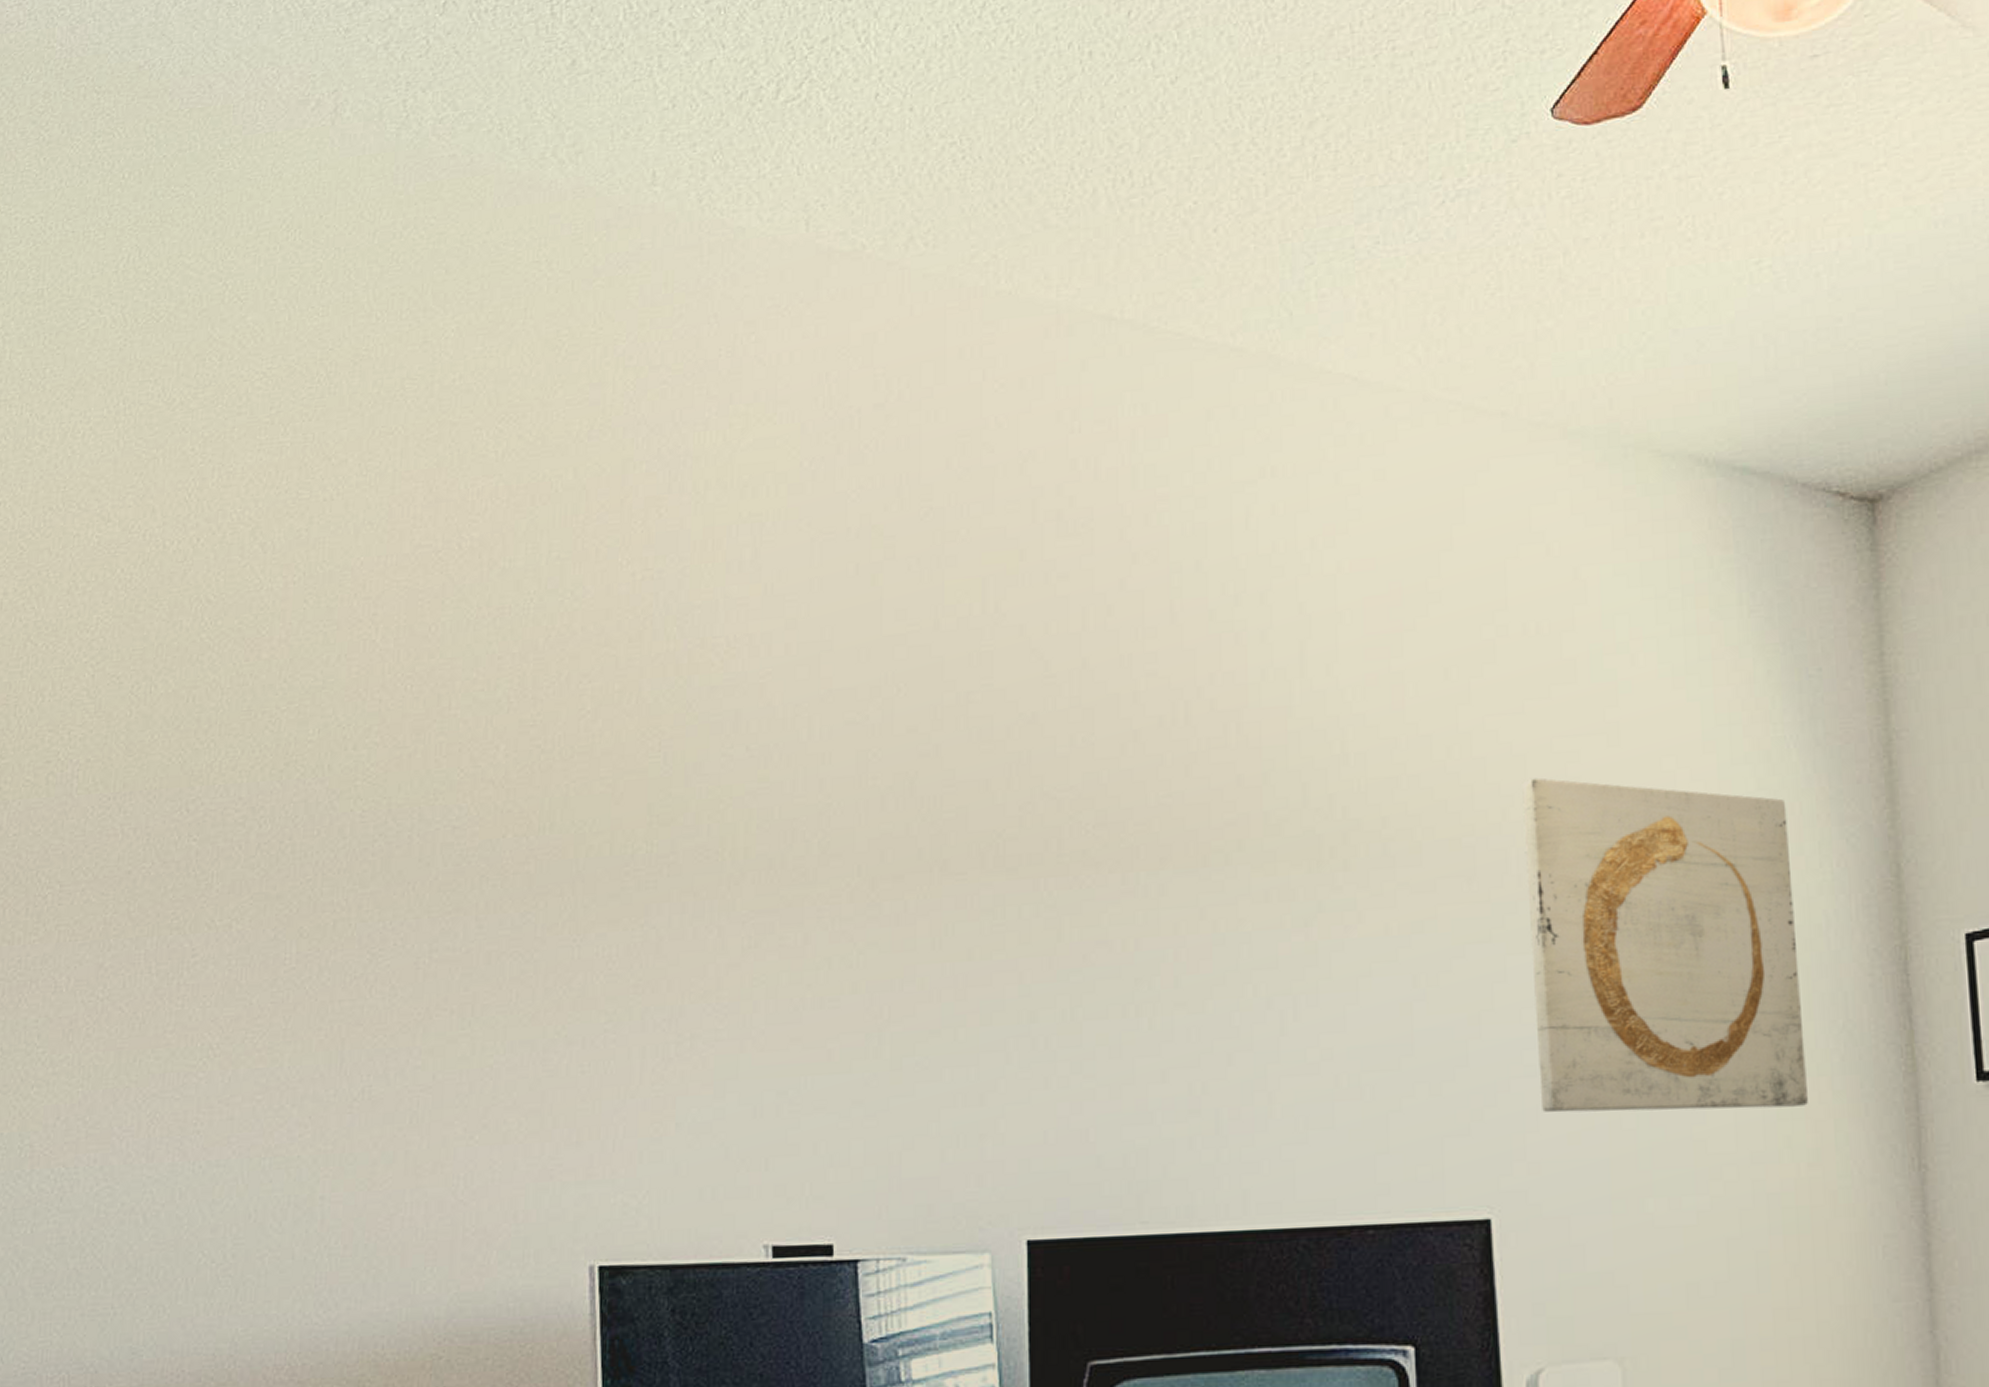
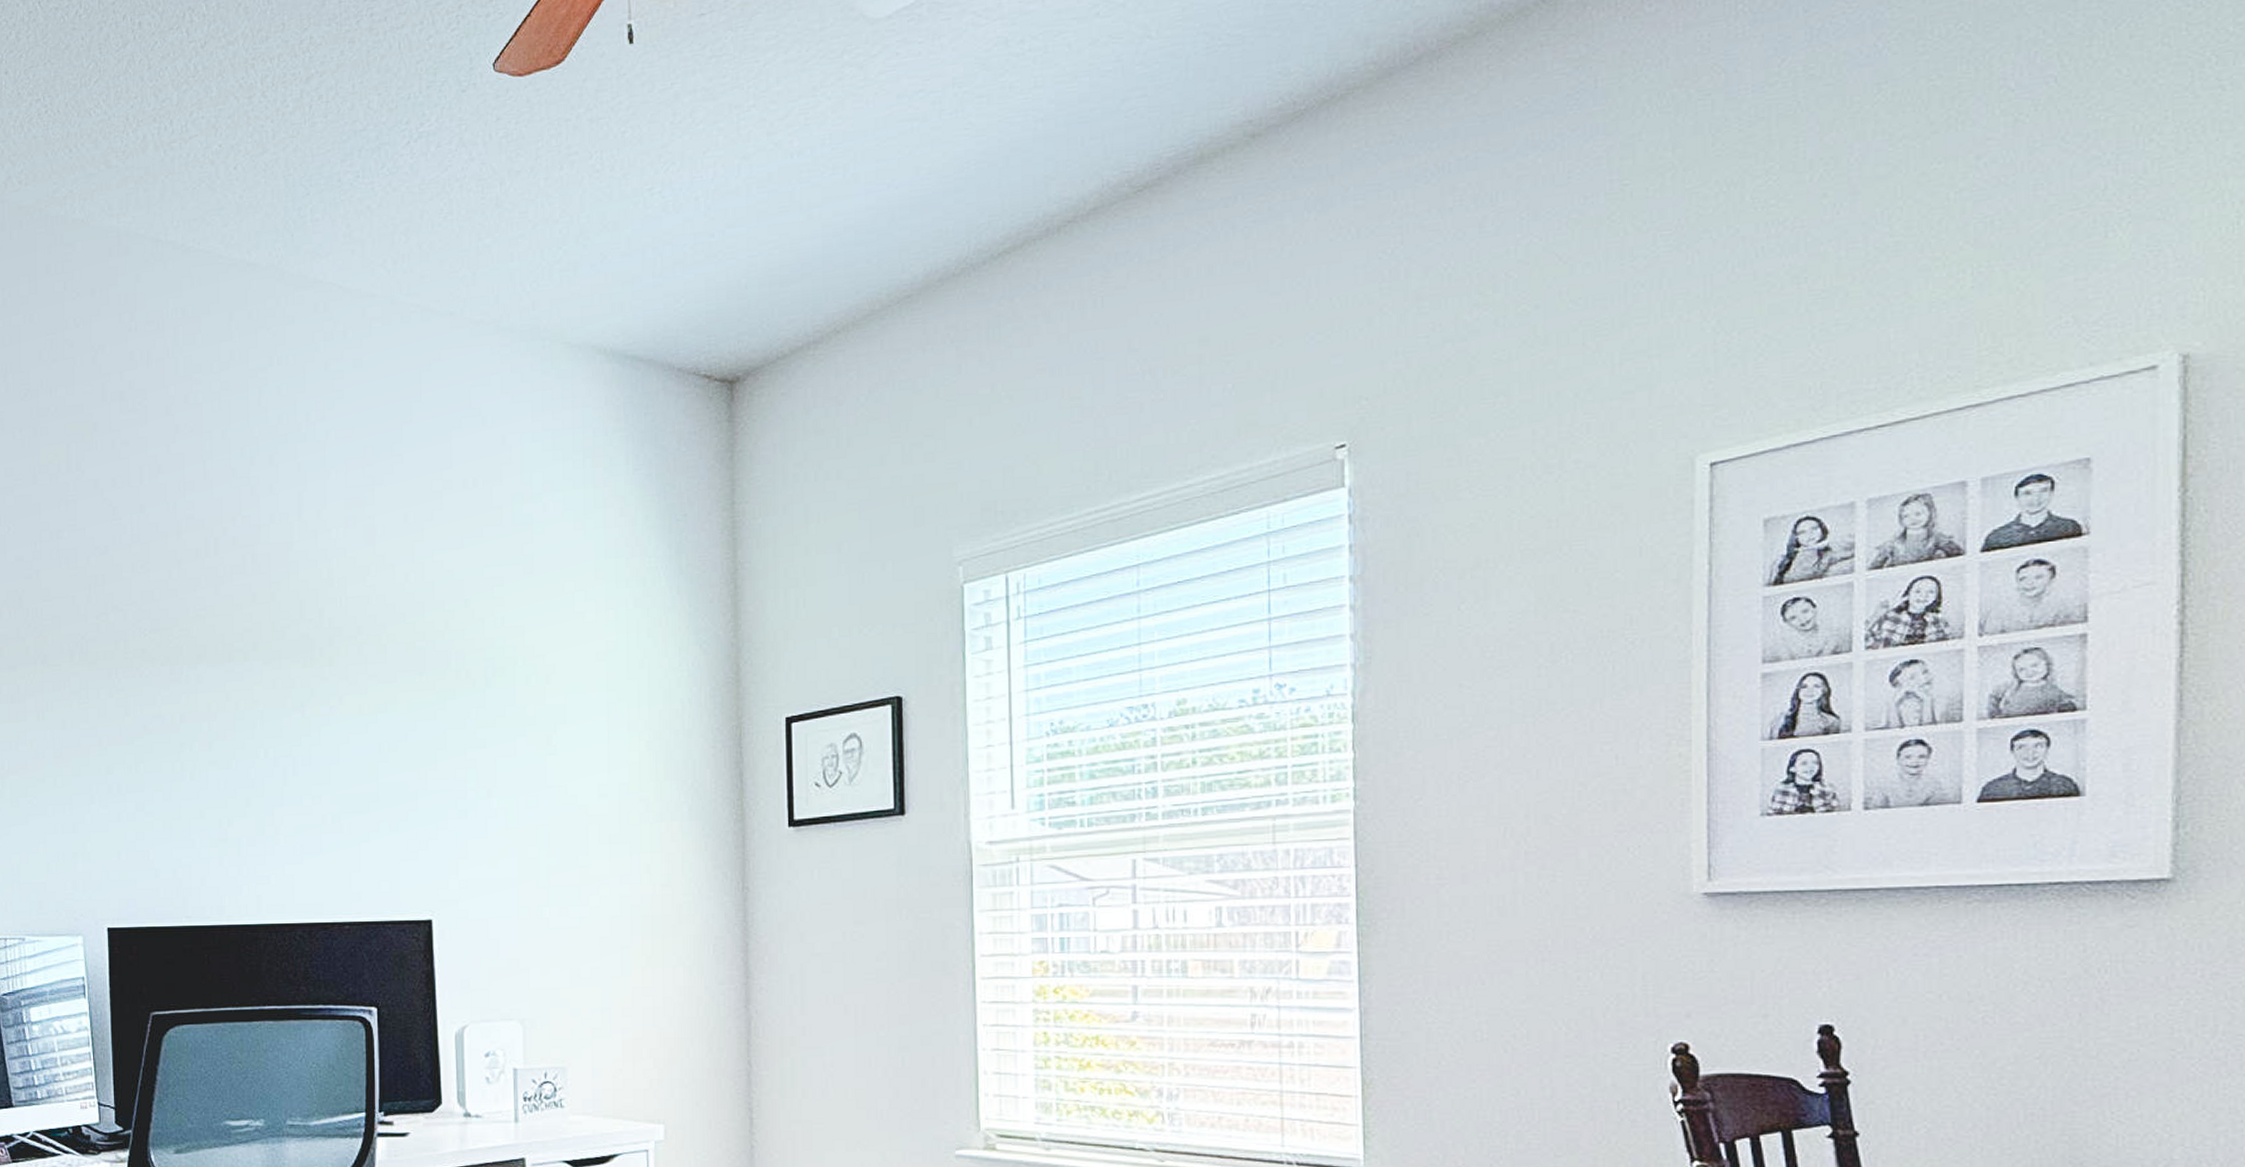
wall art: present [1522,777,1808,1113] -> none [460,597,663,845]

